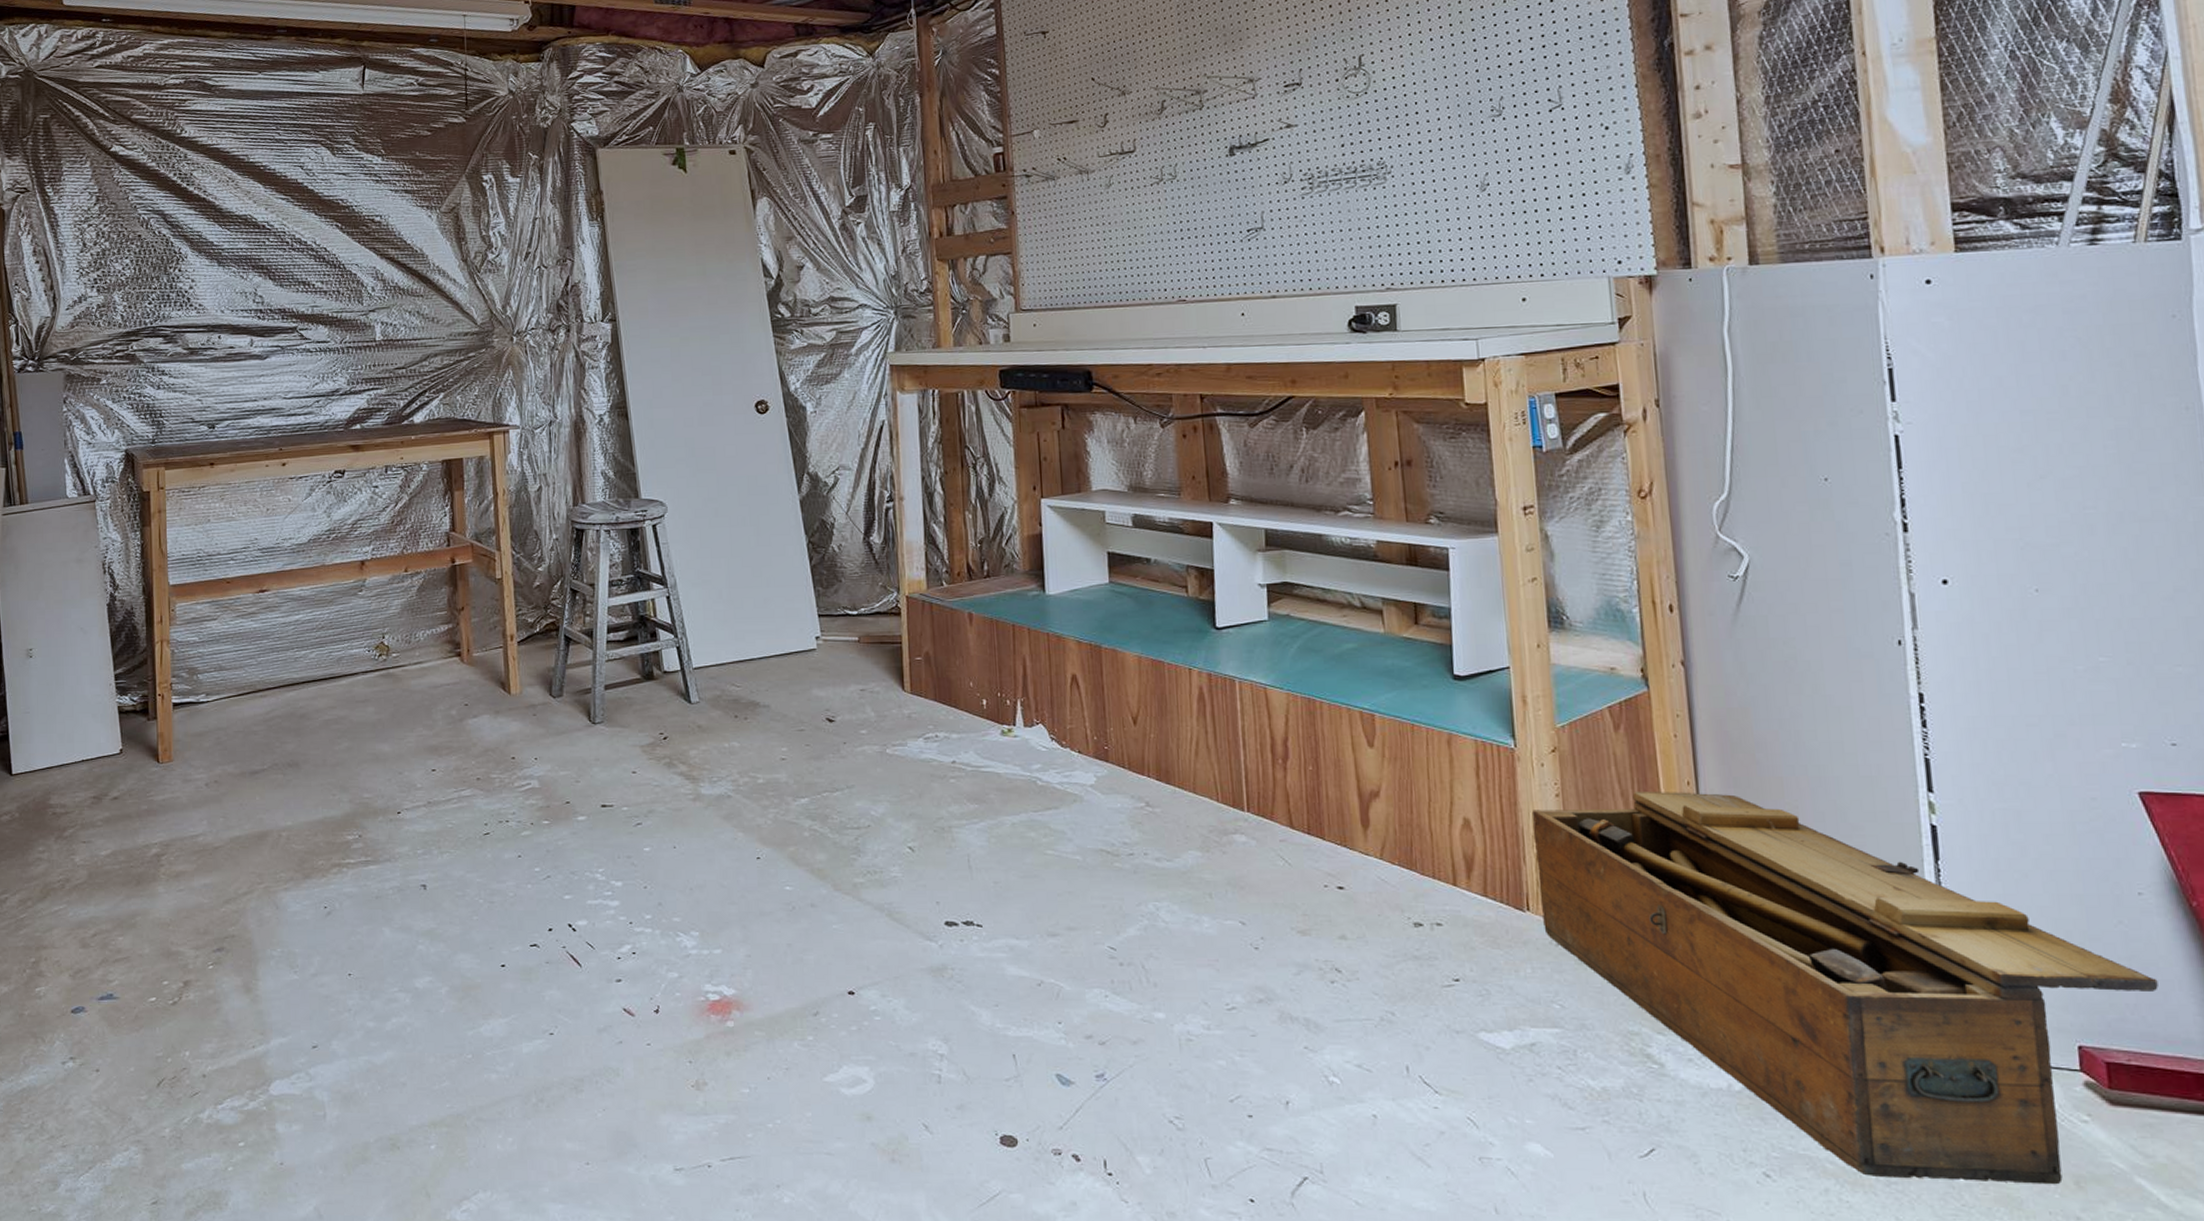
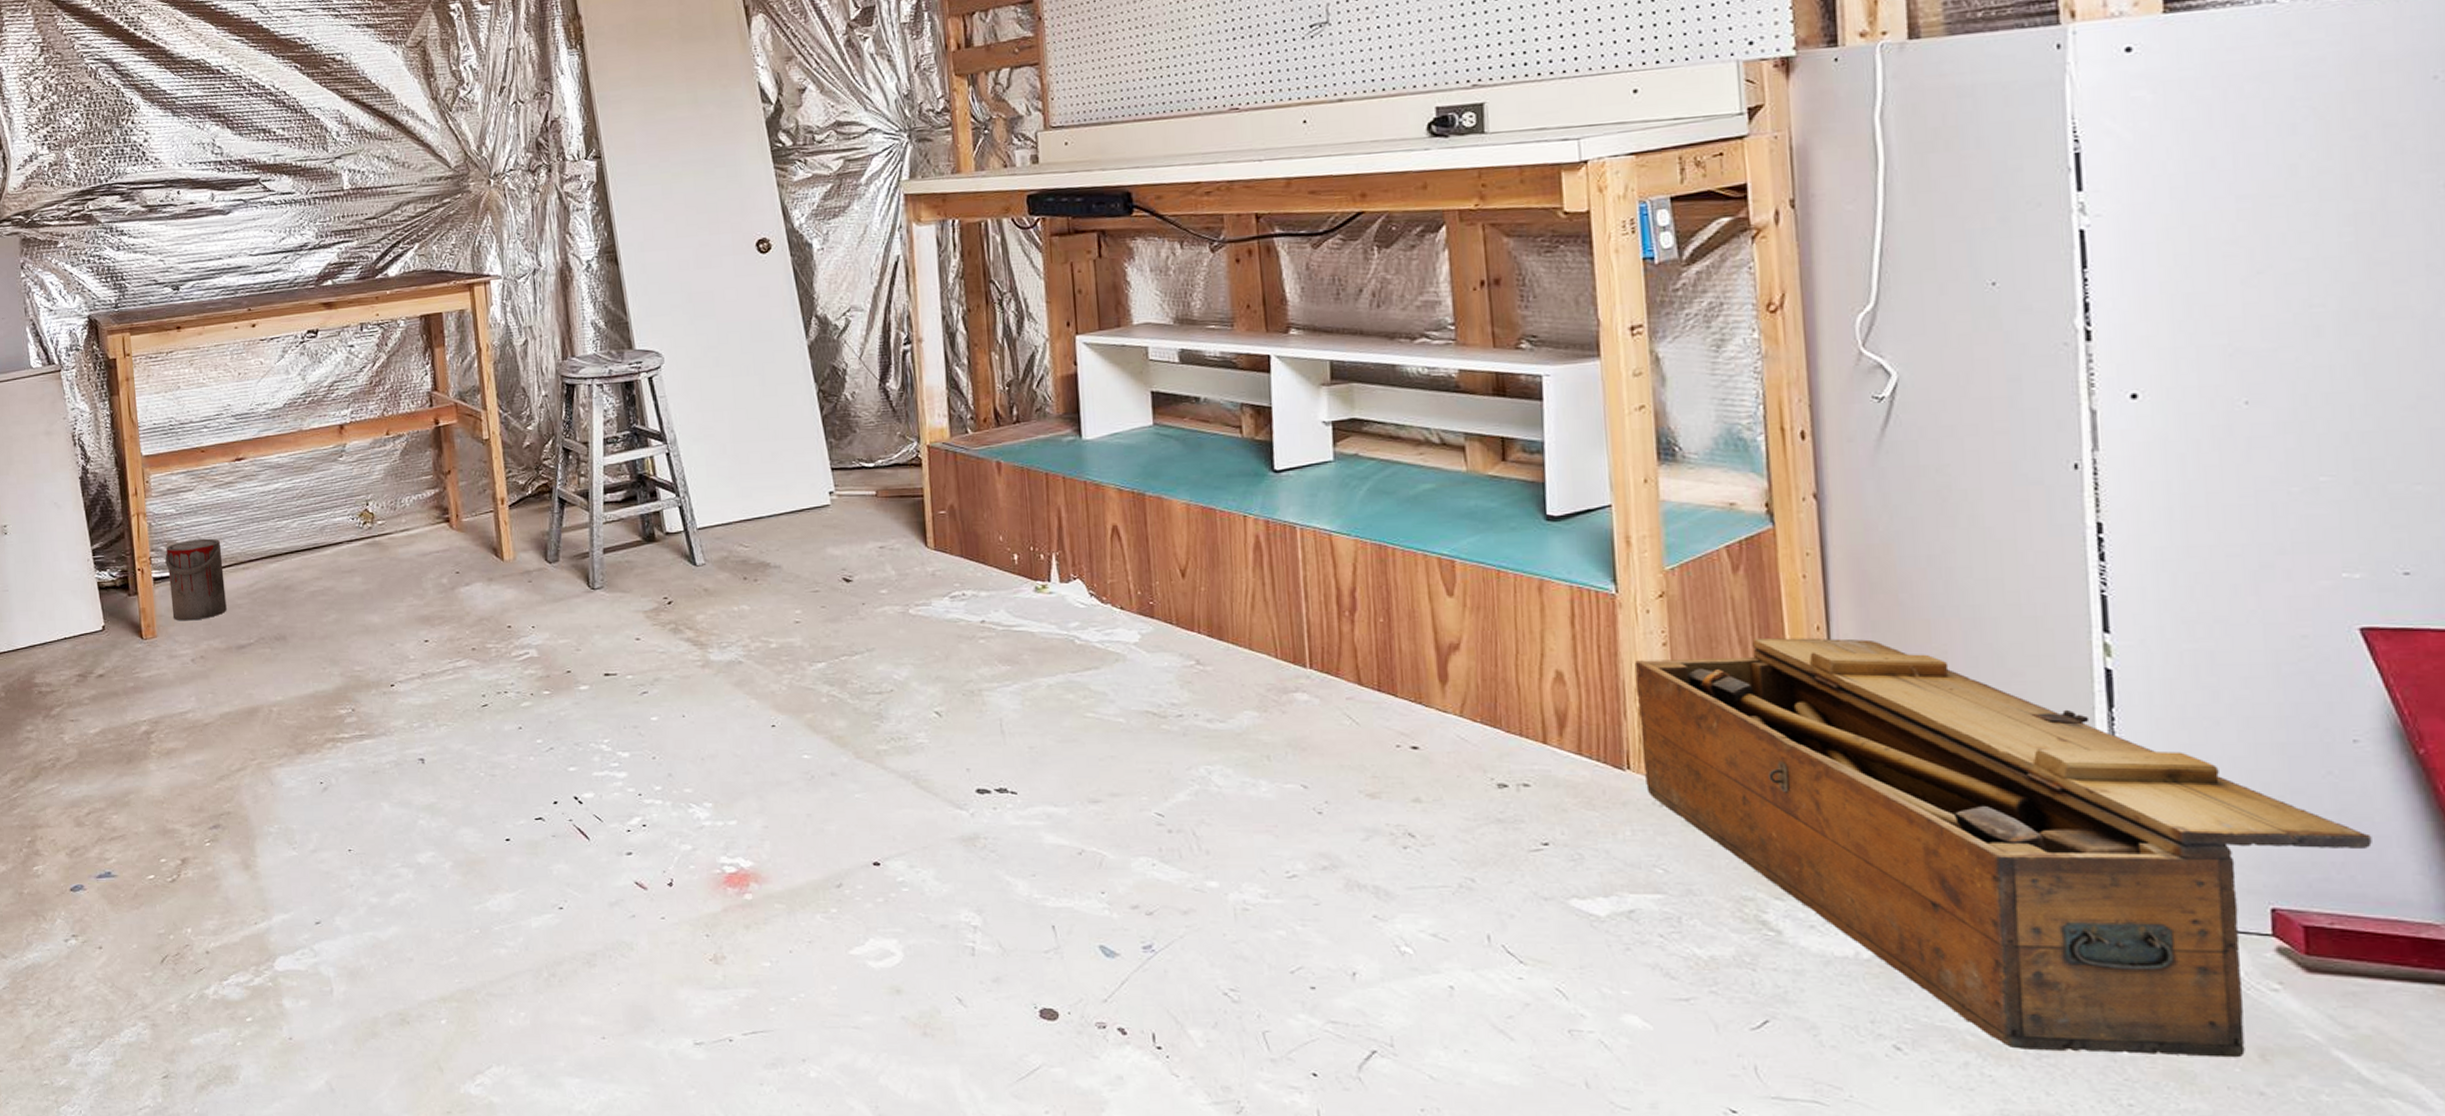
paint can: none [186,666,243,746] -> present [165,538,227,621]

